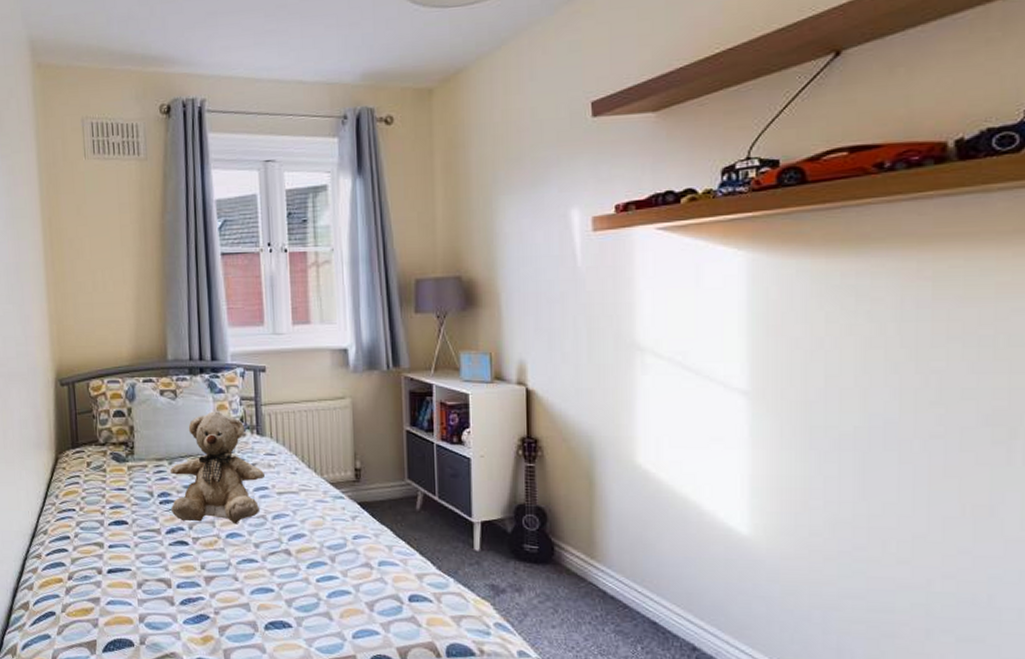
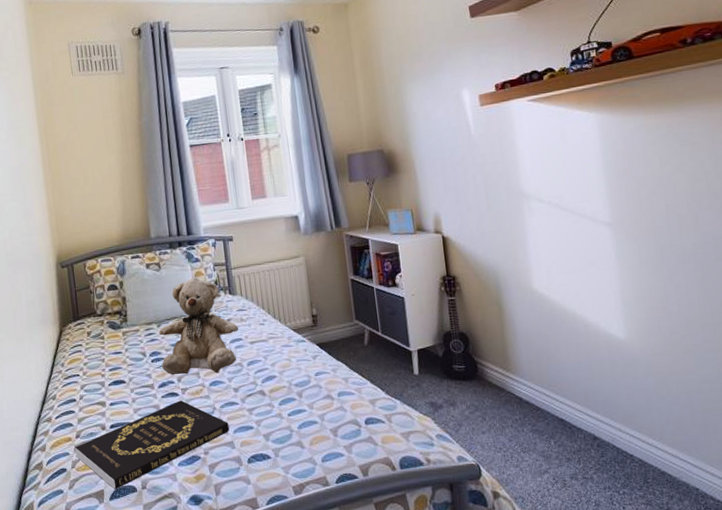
book: none [66,550,246,642] -> present [74,400,230,490]

